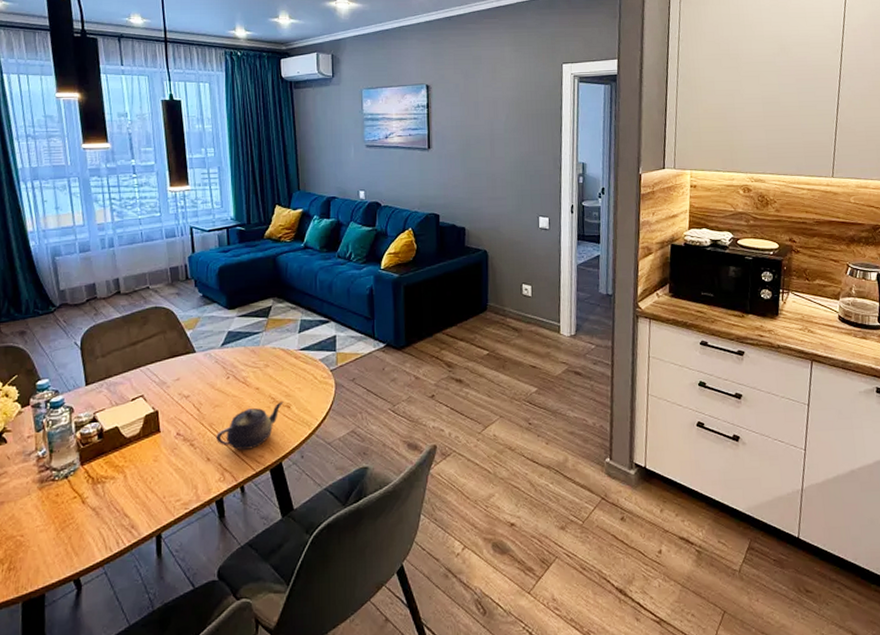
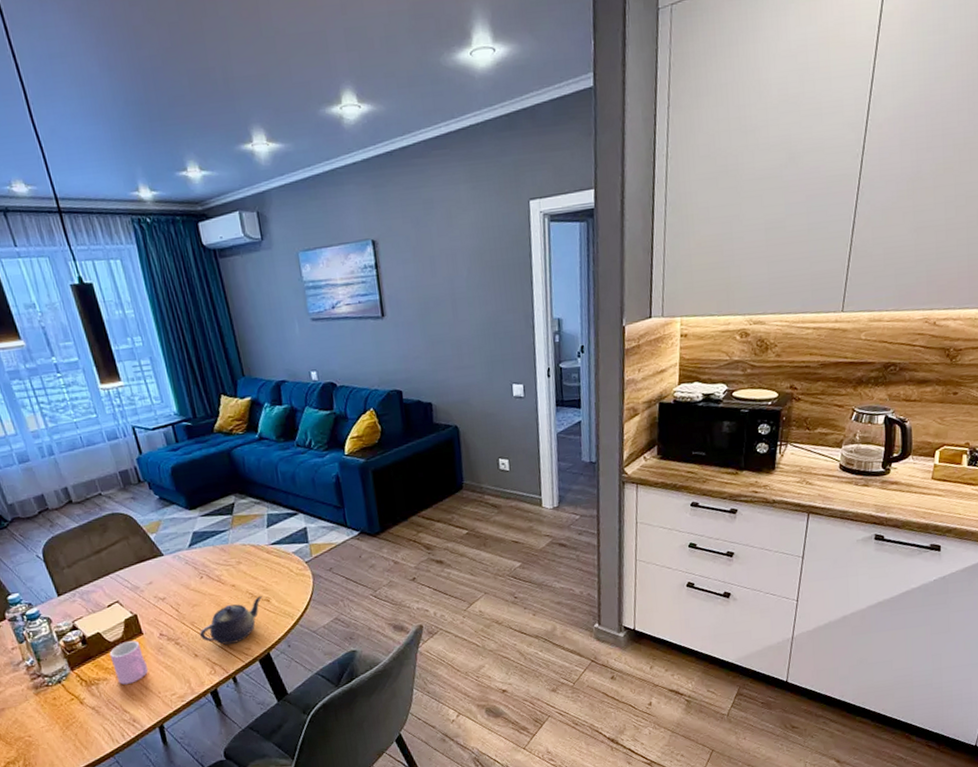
cup: none [123,438,158,485] -> present [109,641,149,685]

